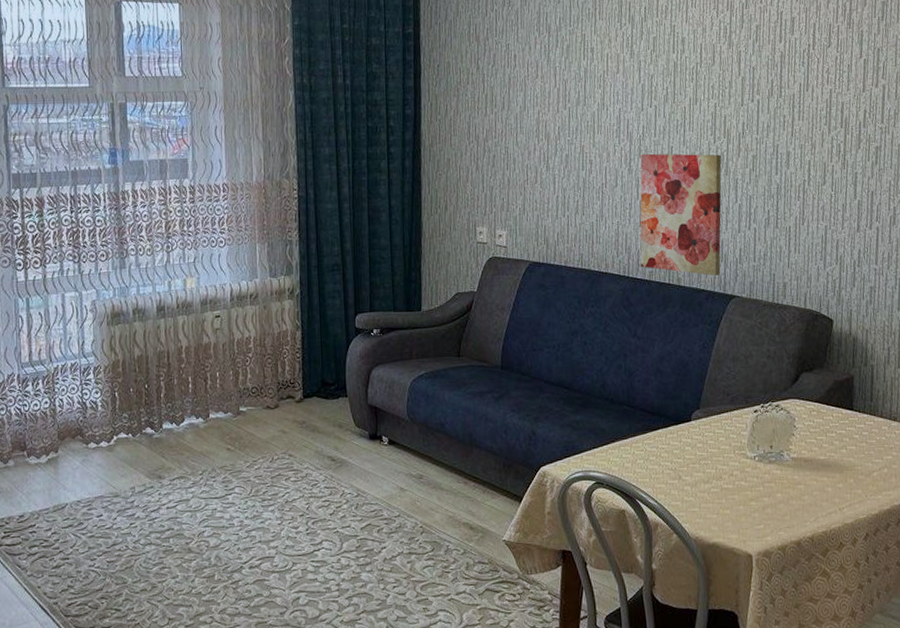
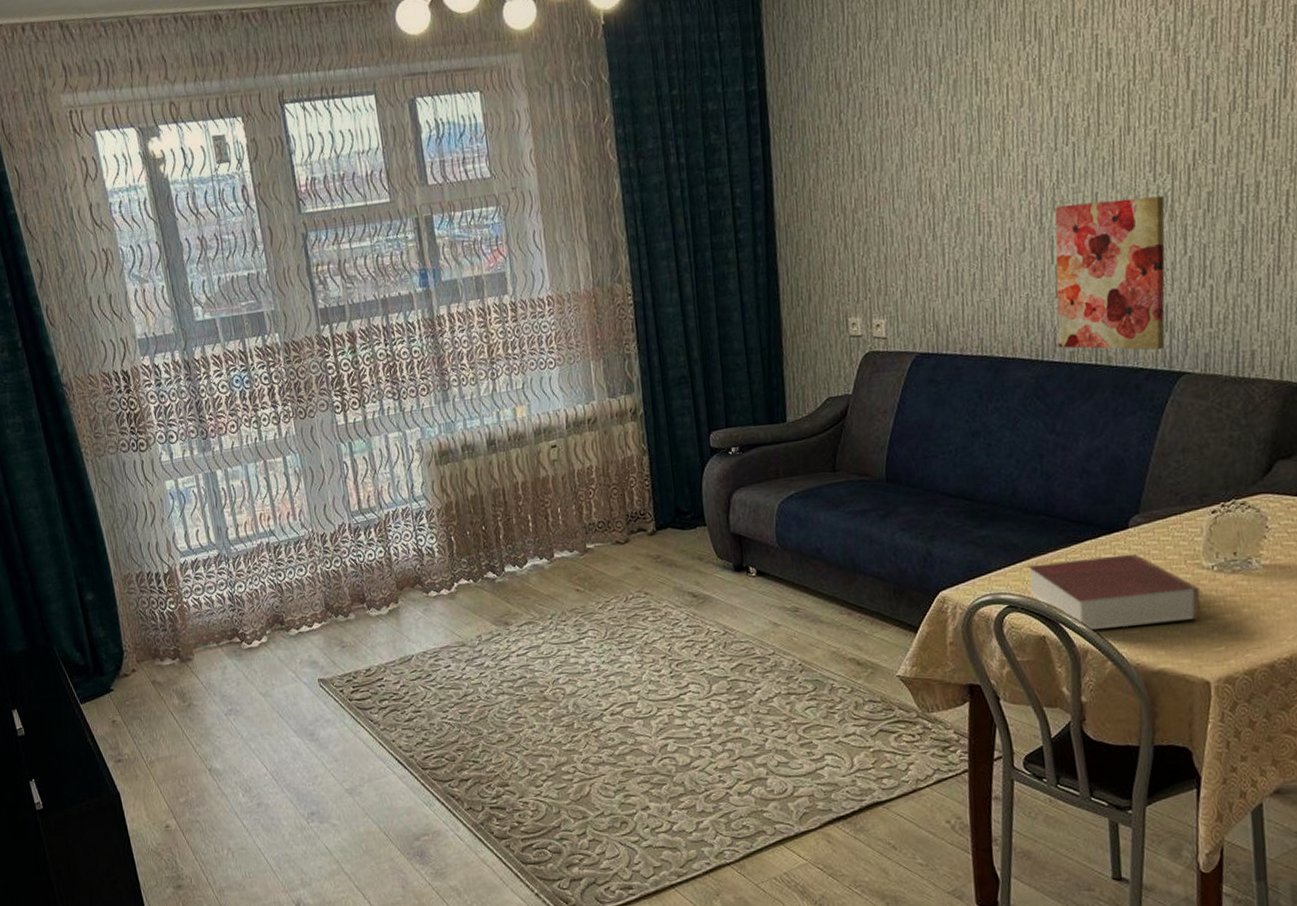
book: none [612,442,745,506] -> present [1027,553,1201,630]

